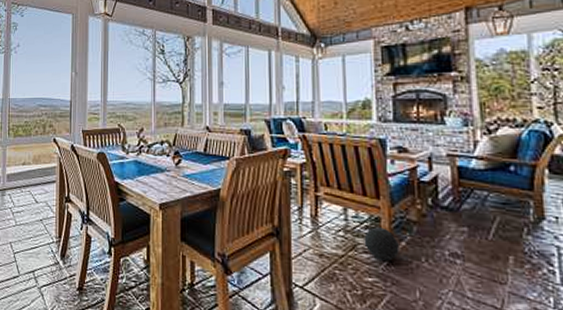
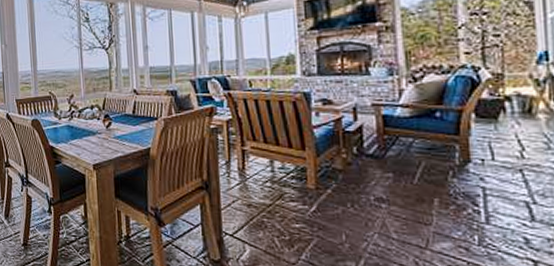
ball: present [364,227,400,262] -> none [290,177,326,209]

